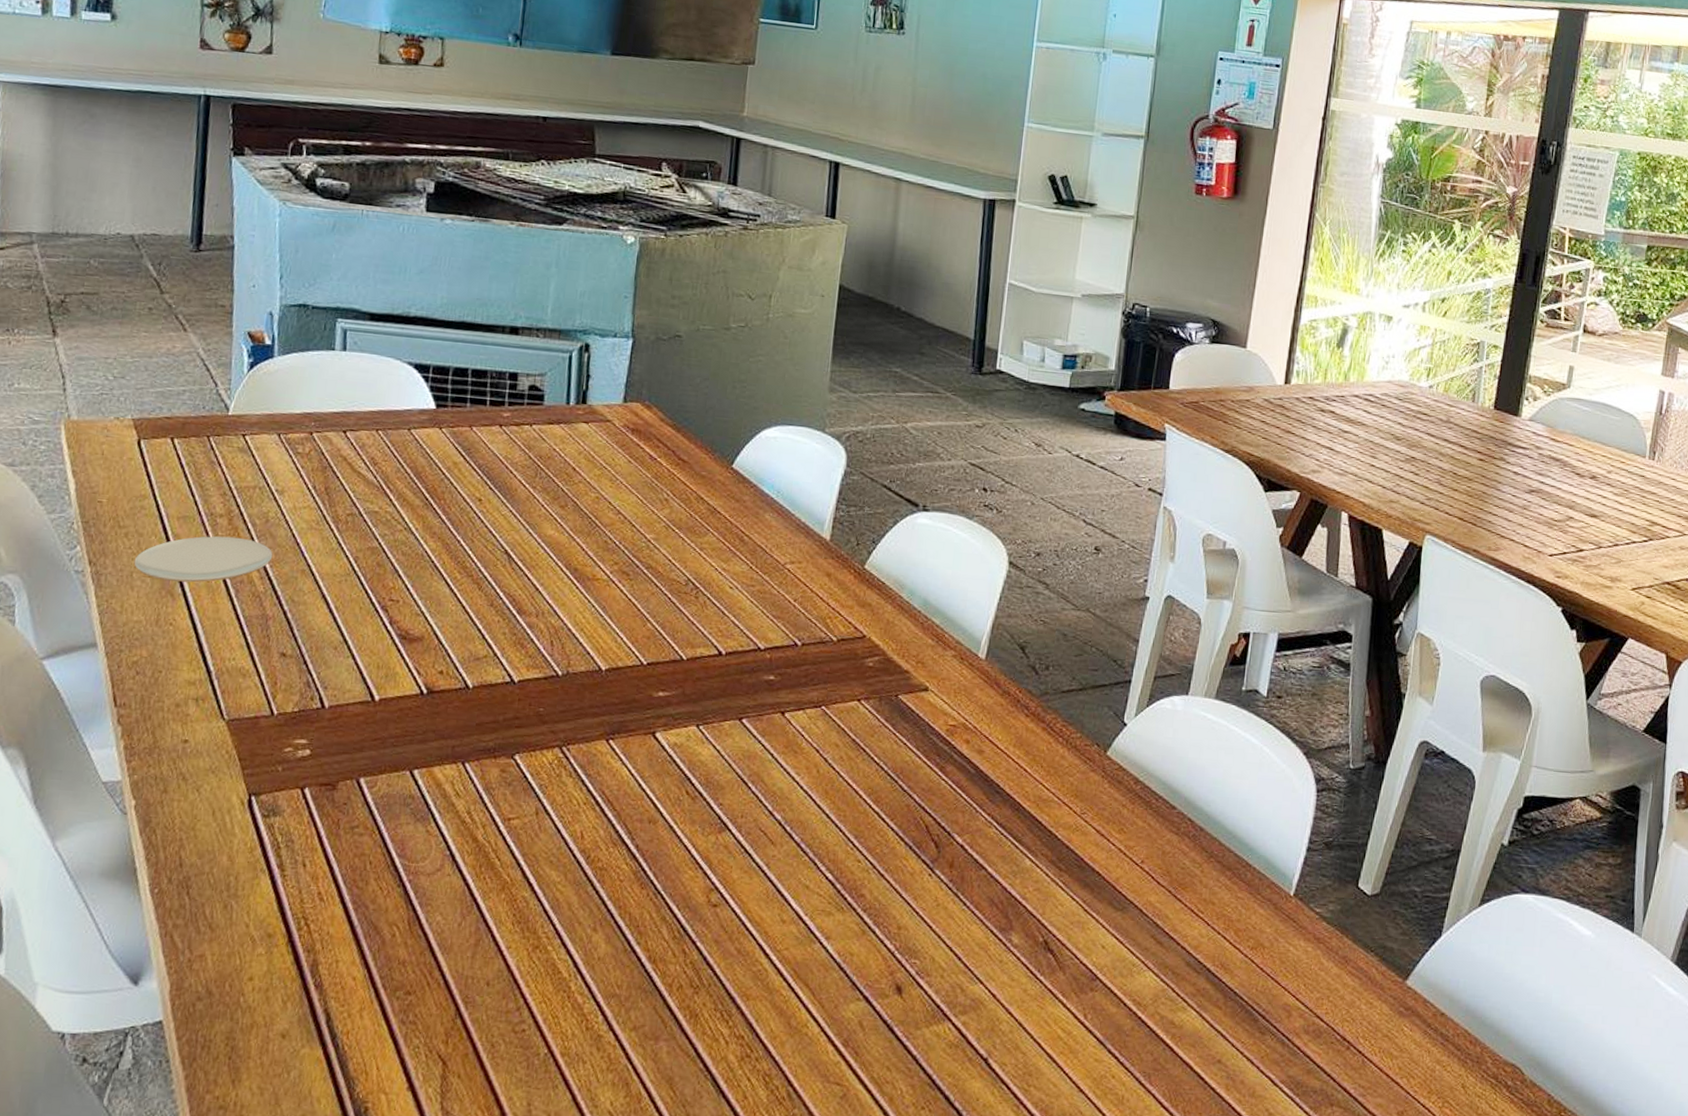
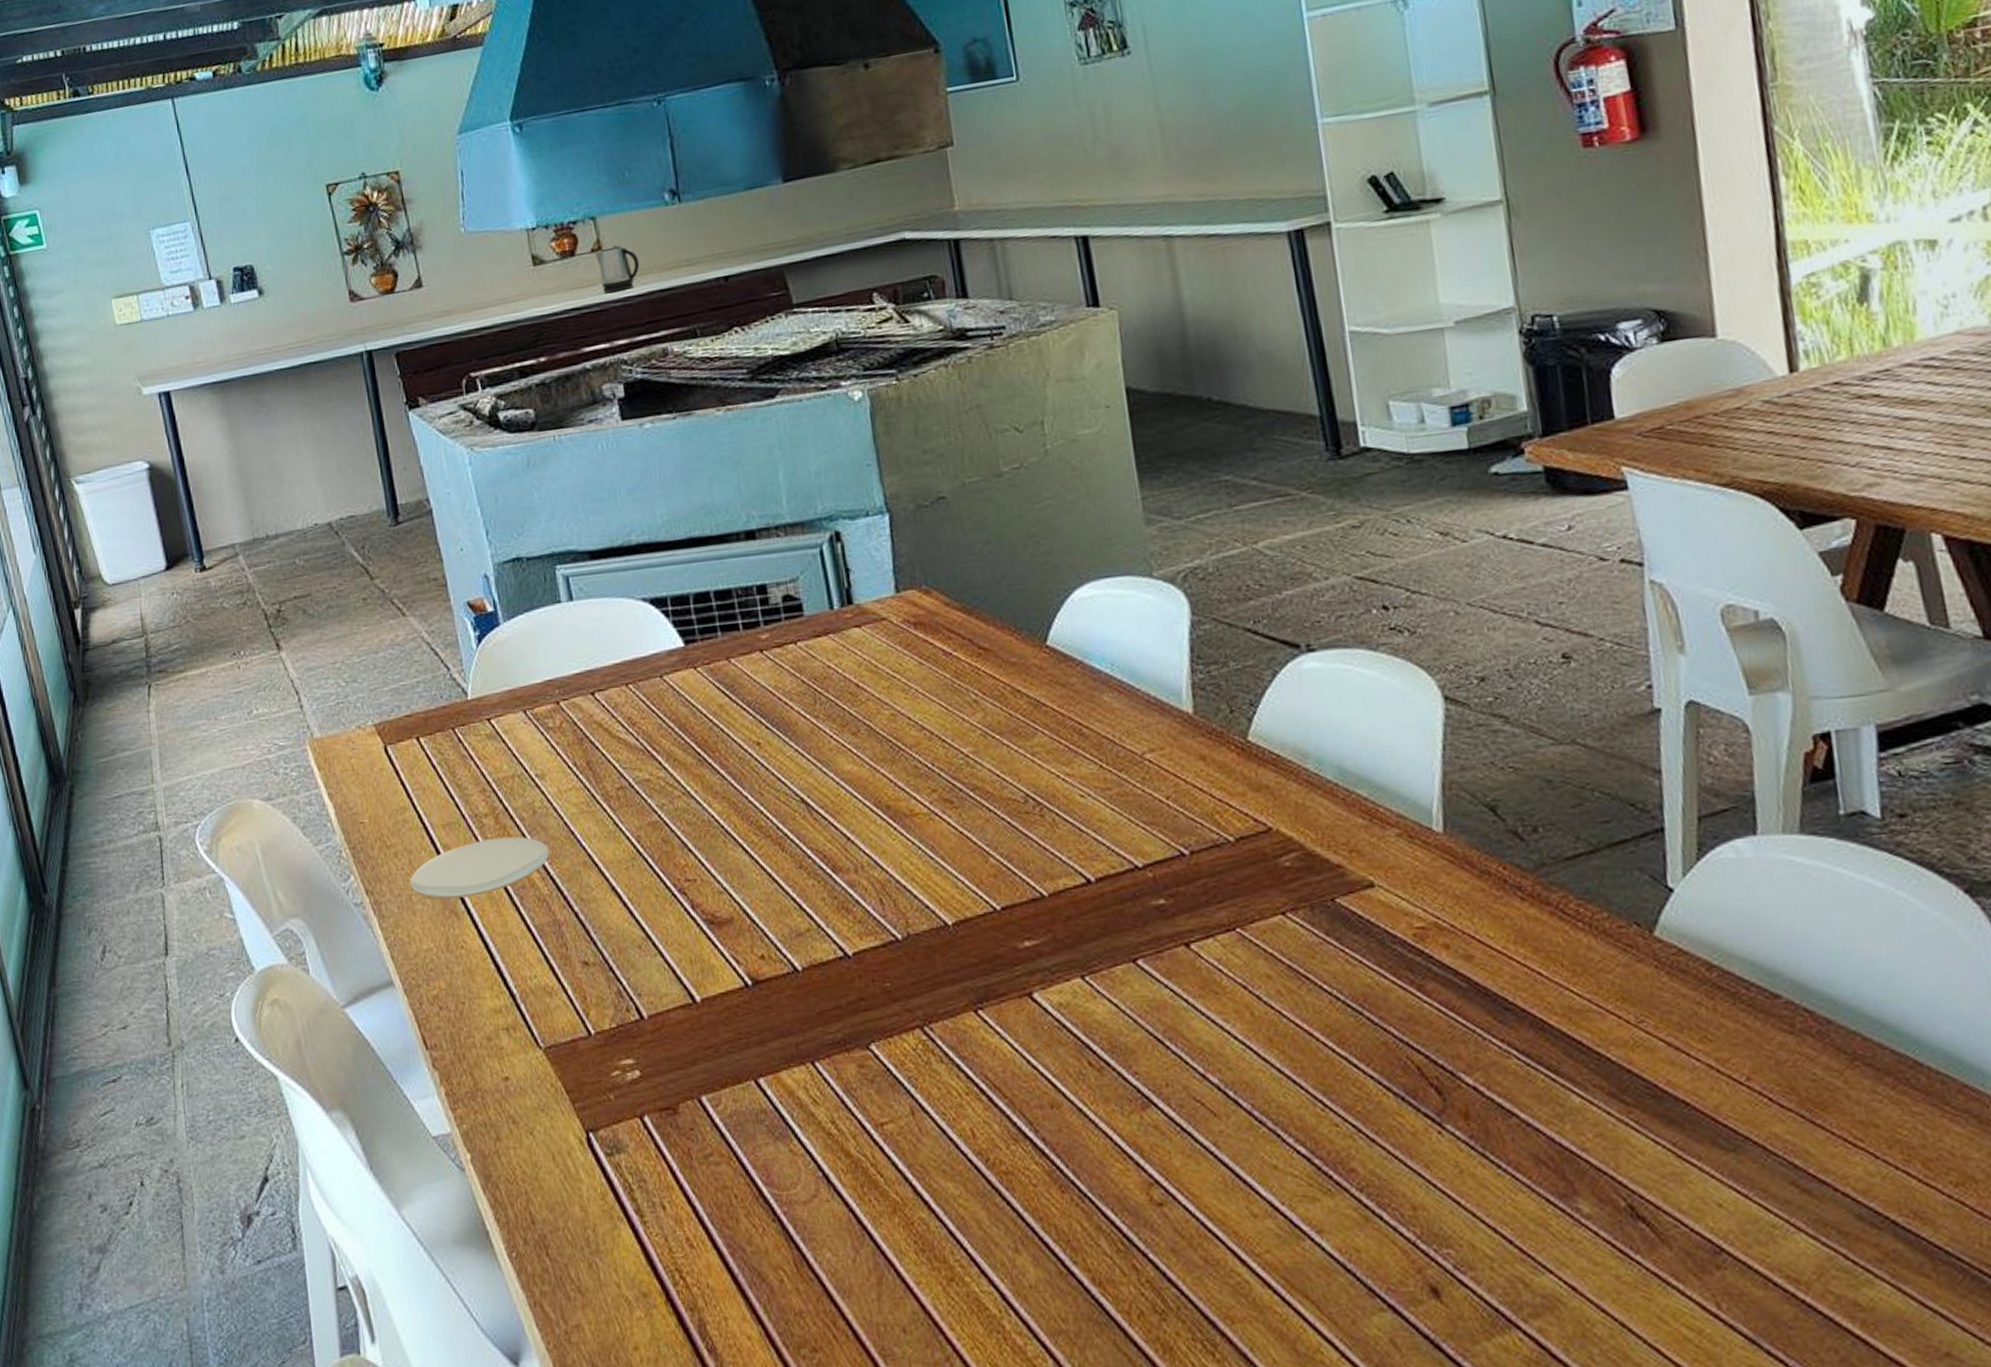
kettle: none [436,65,474,106] -> present [595,245,640,293]

